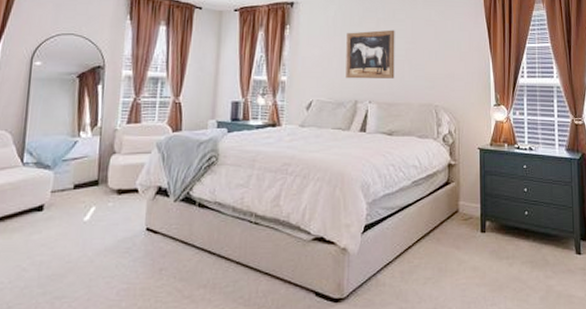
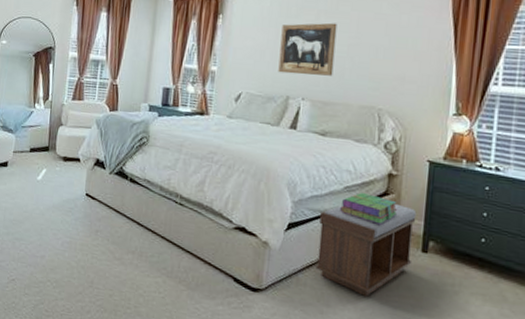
bench: none [392,191,474,284] -> present [316,203,417,297]
stack of books: none [410,185,459,213] -> present [340,193,398,225]

